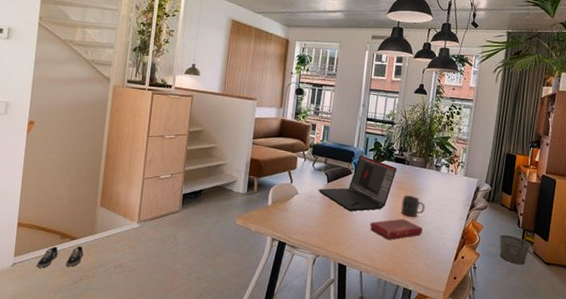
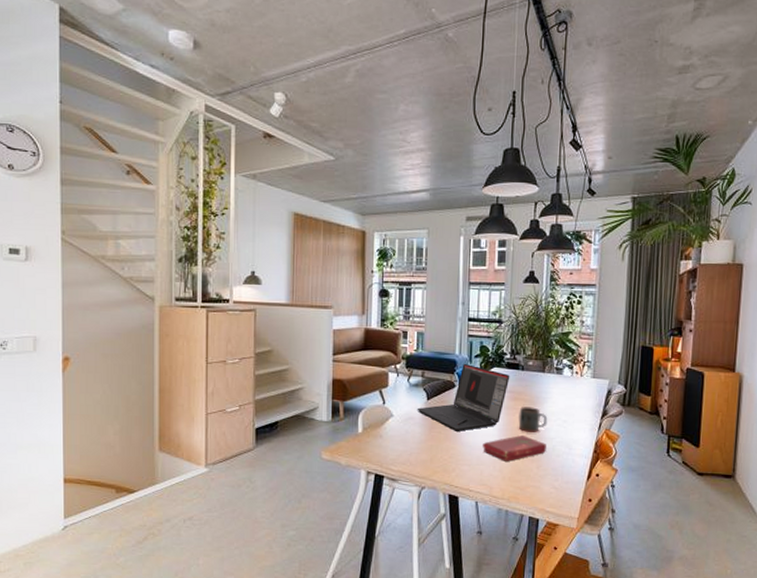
shoe: present [36,245,84,268] -> none [91,499,145,529]
basket: present [499,234,531,265] -> none [639,444,679,478]

